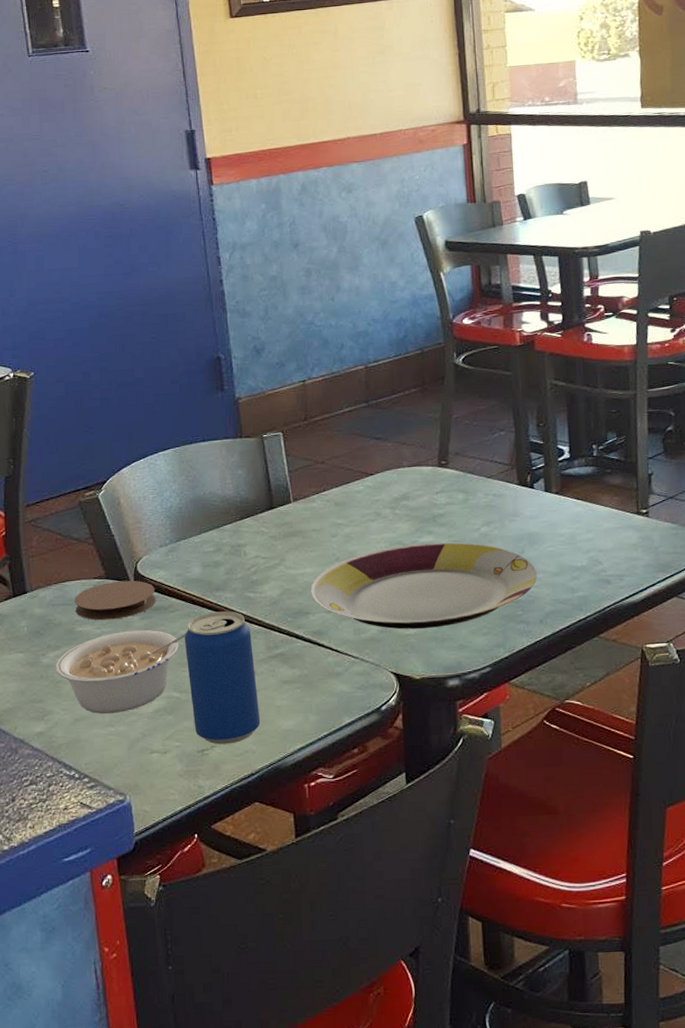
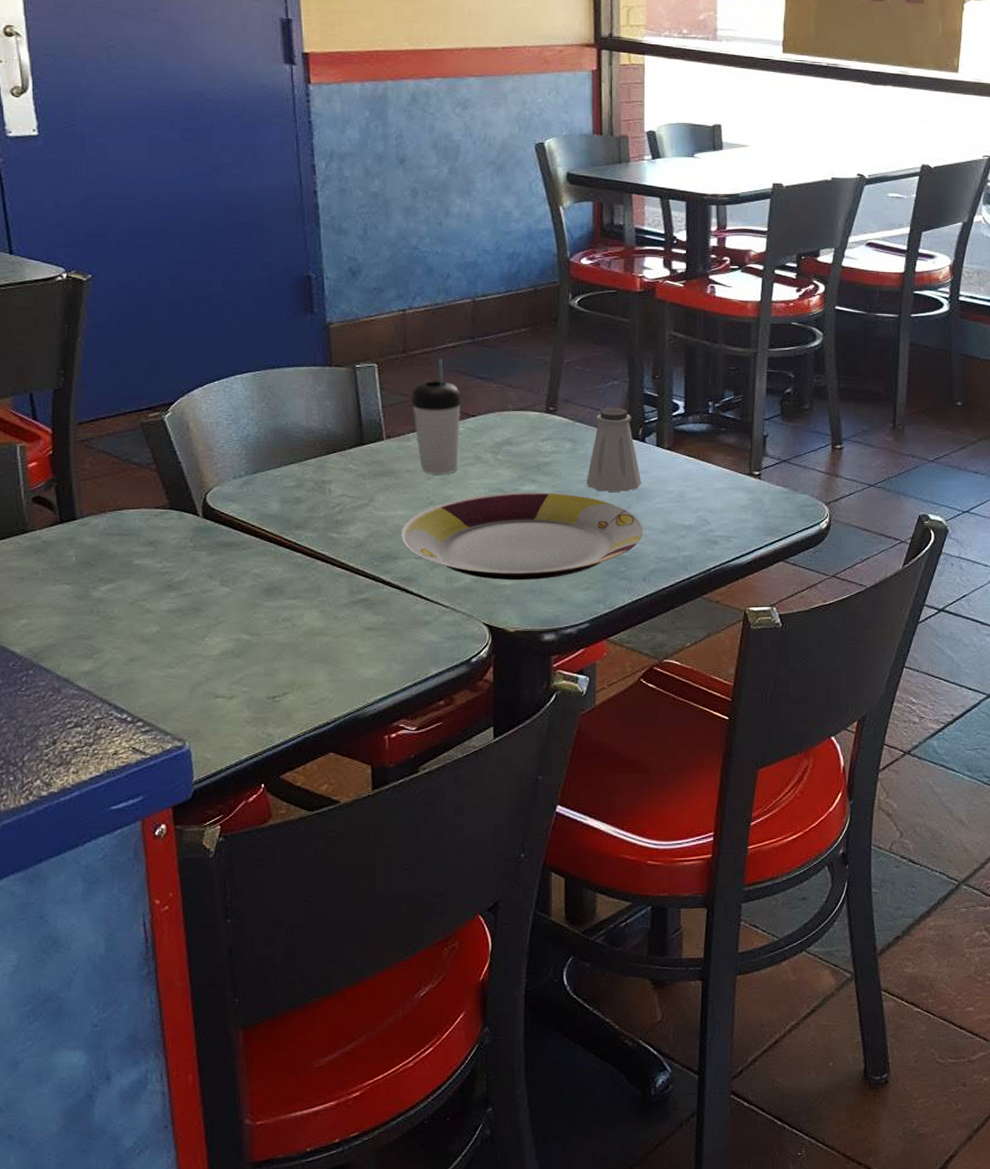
legume: present [55,629,187,714] -> none [107,566,261,655]
coaster: present [74,580,157,621] -> none [132,512,227,554]
beverage can: present [184,611,261,745] -> none [257,551,340,692]
beverage cup: none [314,423,360,532] -> present [412,358,461,474]
saltshaker: none [479,457,533,539] -> present [586,407,642,492]

